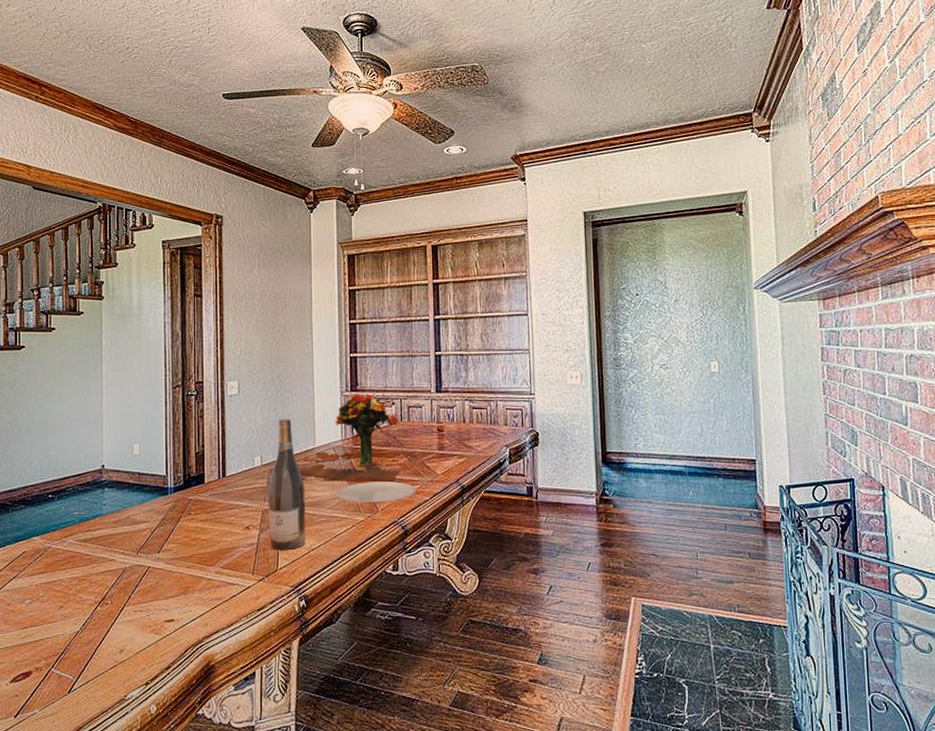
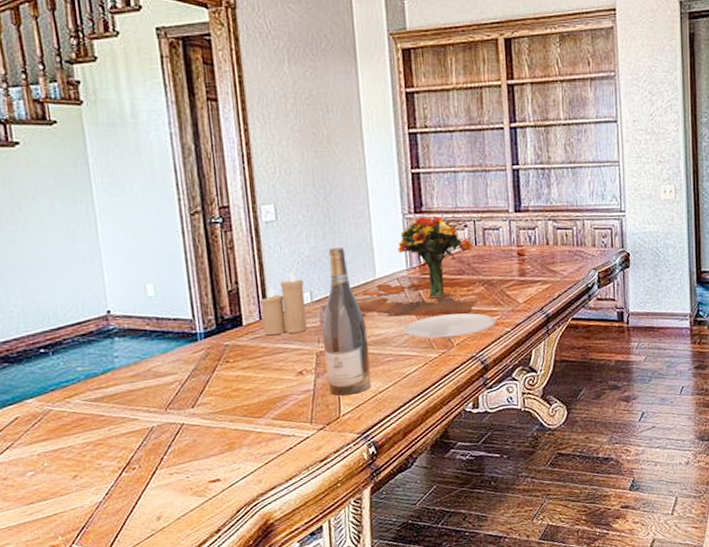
candle: none [220,438,256,493] -> present [259,272,307,336]

